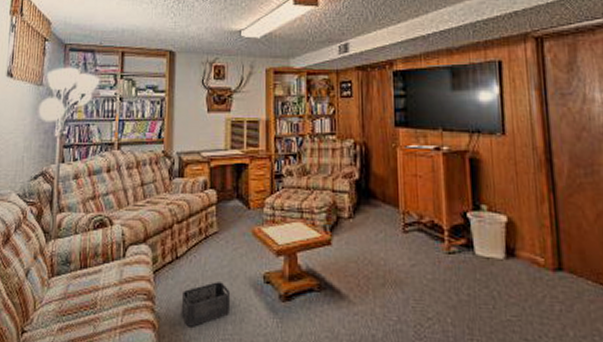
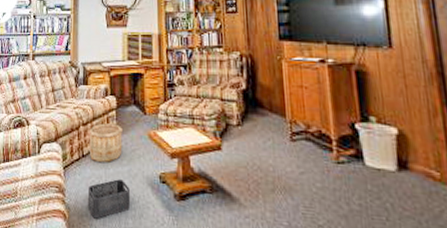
wooden bucket: none [184,220,224,264] -> present [89,123,124,162]

